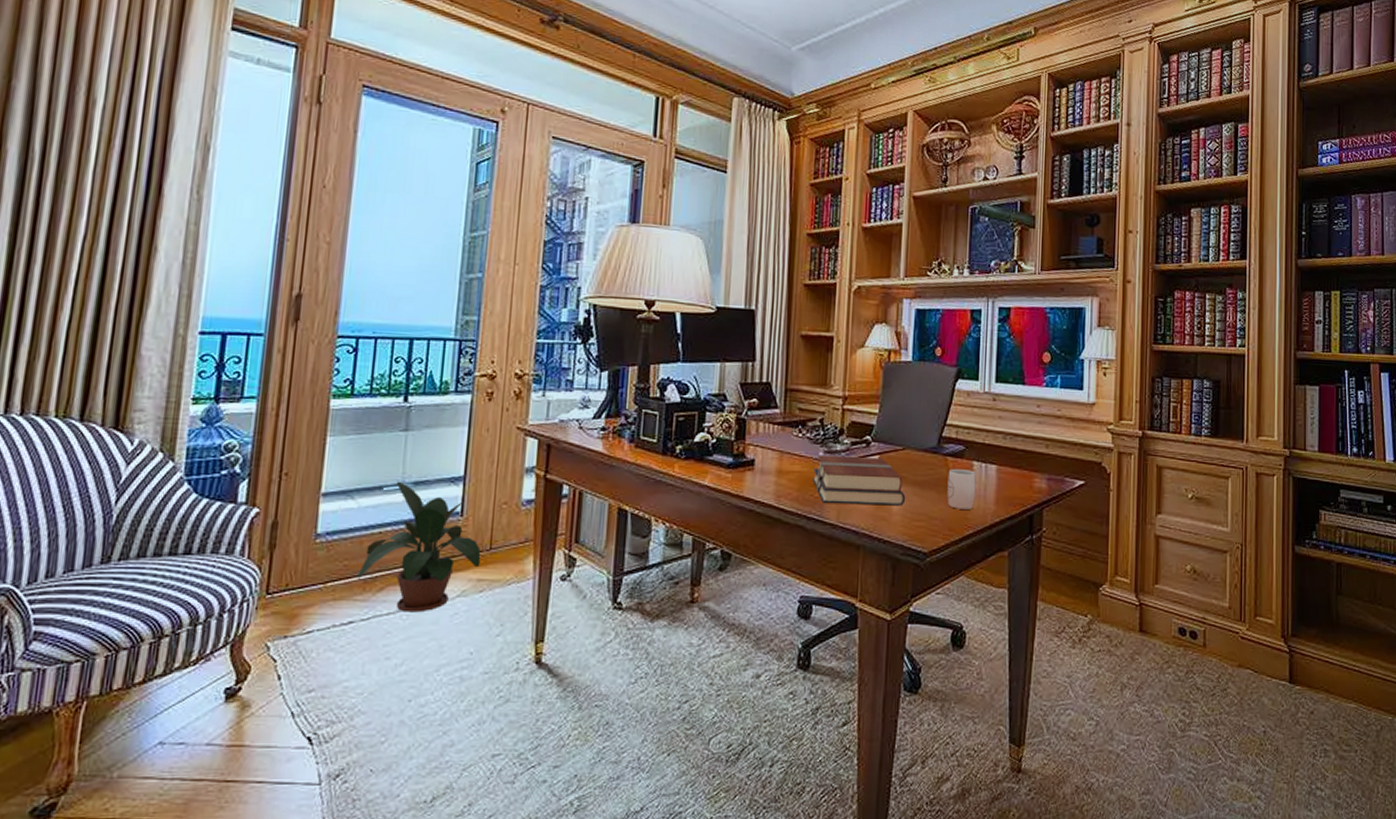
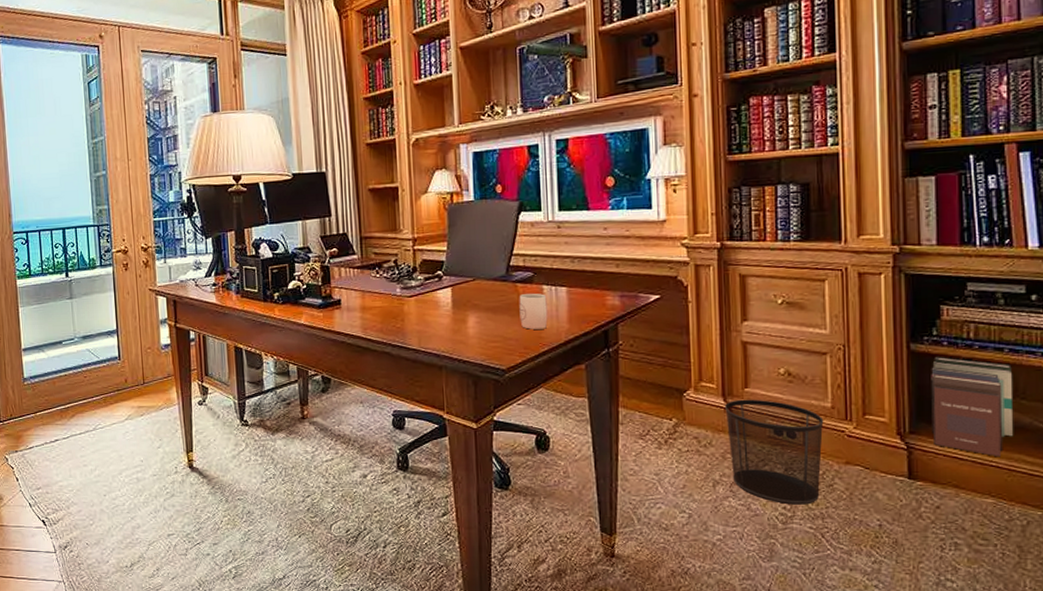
potted plant: present [357,481,481,613] -> none [55,336,138,432]
books: present [813,455,906,506] -> none [393,289,480,331]
waste bin: none [1135,596,1222,711] -> present [724,399,824,505]
books: none [1310,559,1372,662] -> present [931,356,1014,457]

